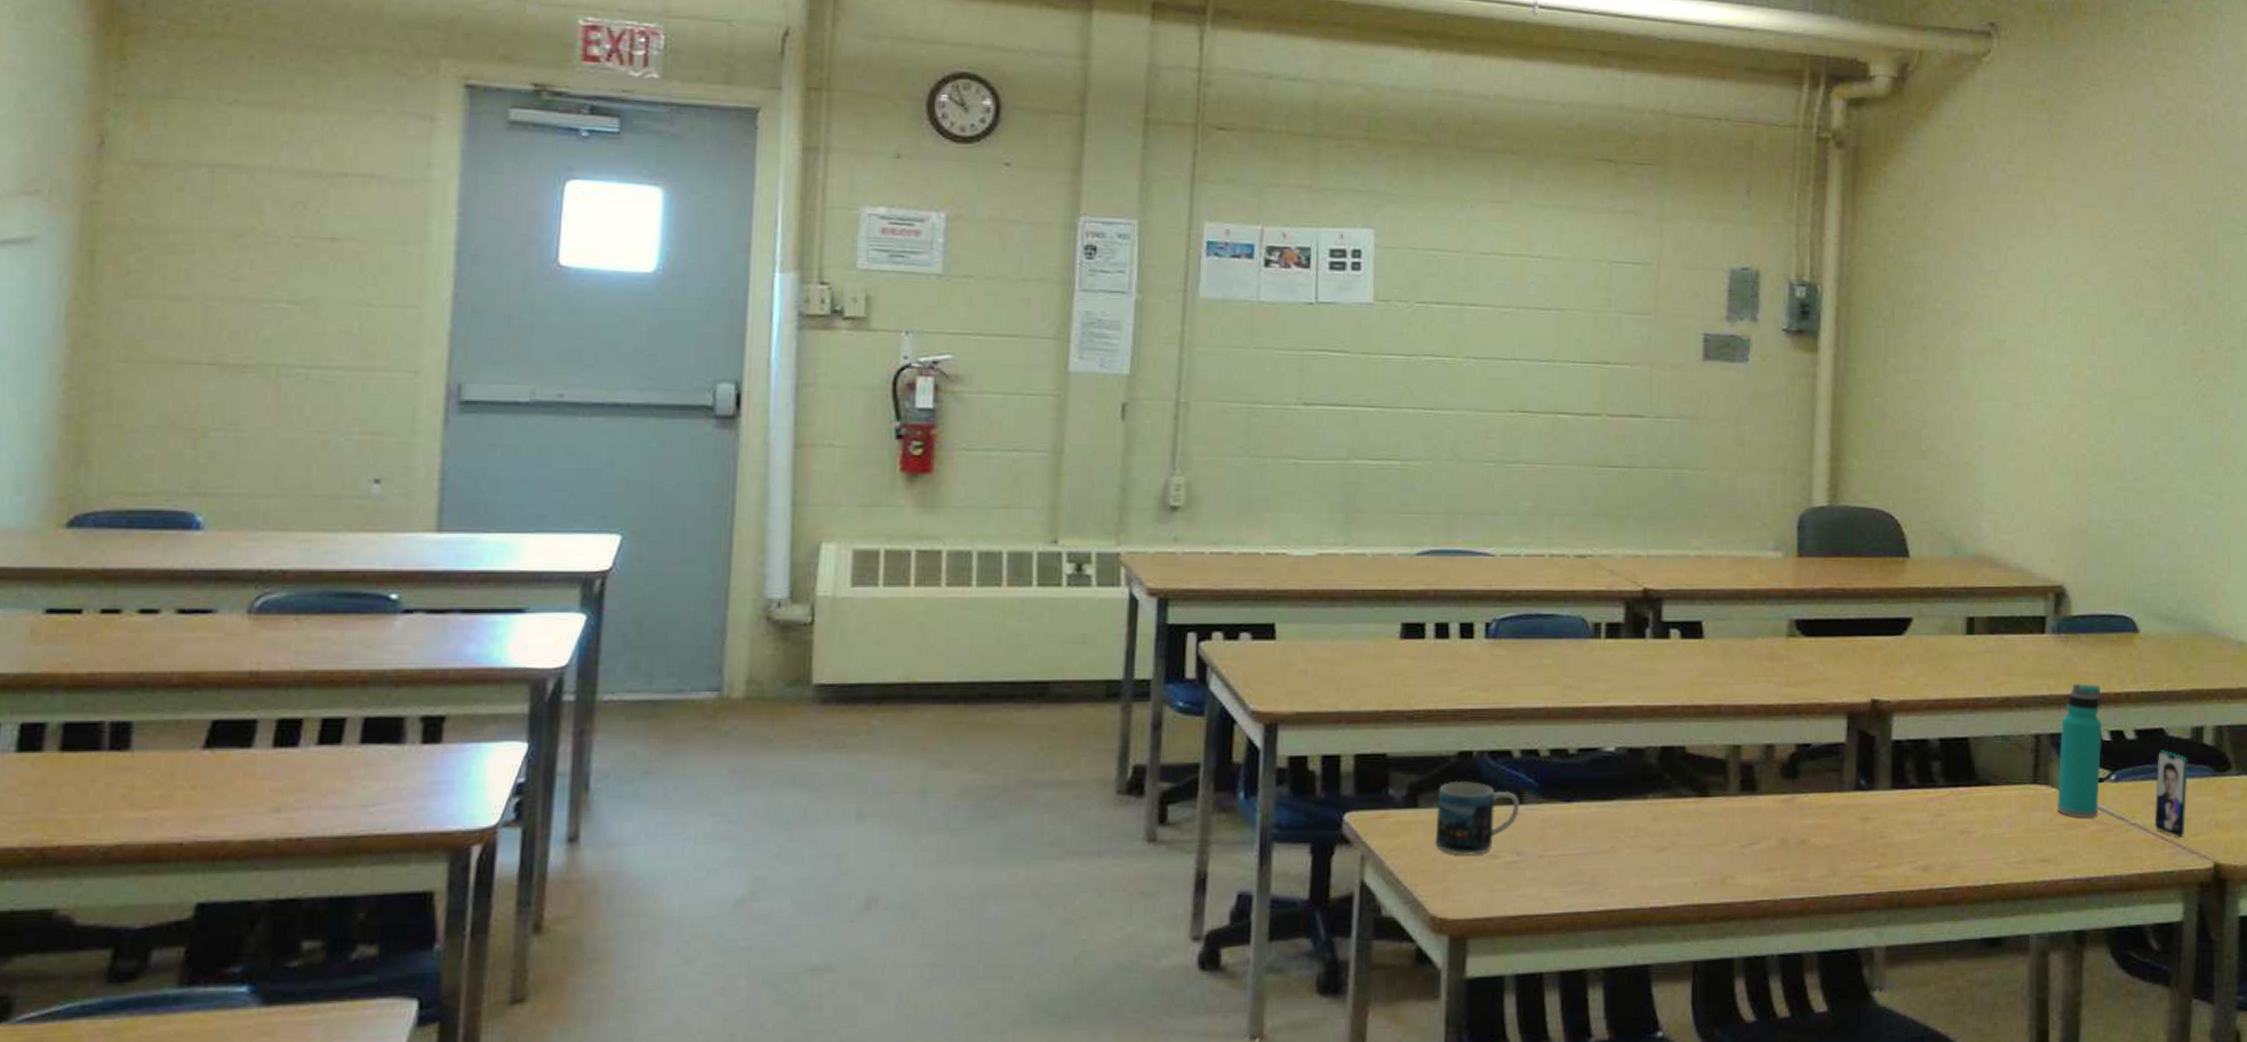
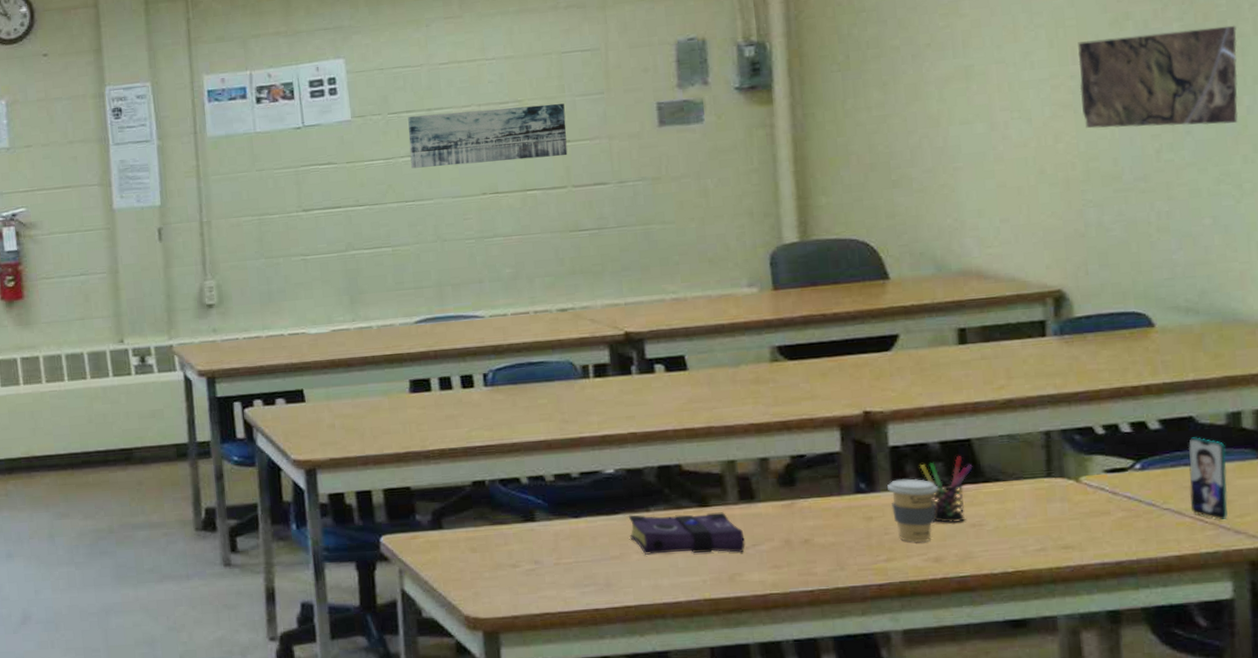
wall art: none [1435,308,1609,379] -> present [408,103,568,169]
mug: present [1435,780,1520,855] -> none [459,505,533,566]
book: none [1623,802,1742,851] -> present [628,512,745,555]
coffee cup: none [1886,777,1933,849] -> present [887,478,938,543]
pen holder: none [1919,754,1968,829] -> present [920,455,973,523]
water bottle: present [2057,683,2102,818] -> none [1072,380,1124,507]
map: none [2095,332,2229,435] -> present [1078,25,1238,128]

